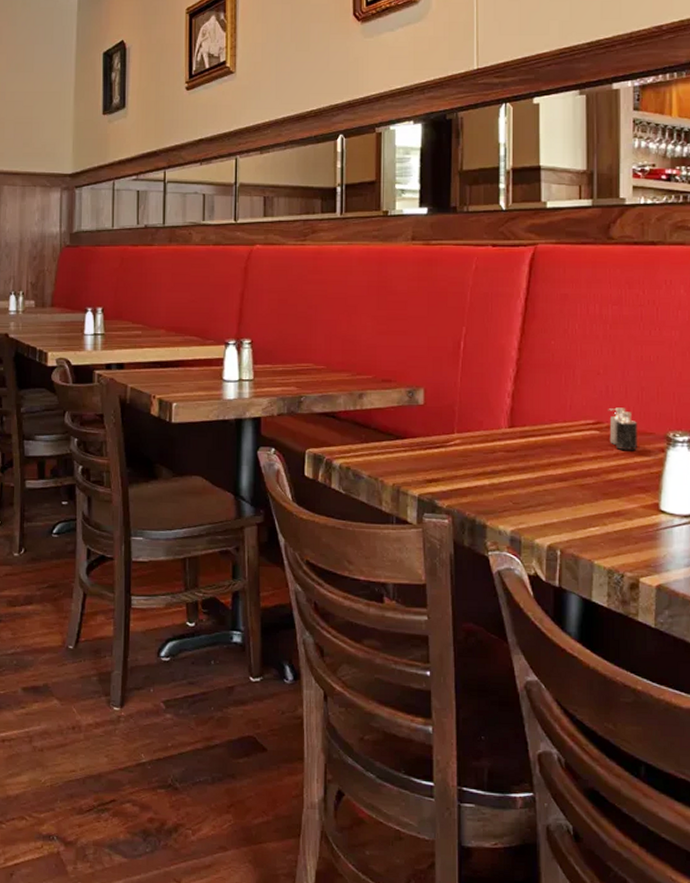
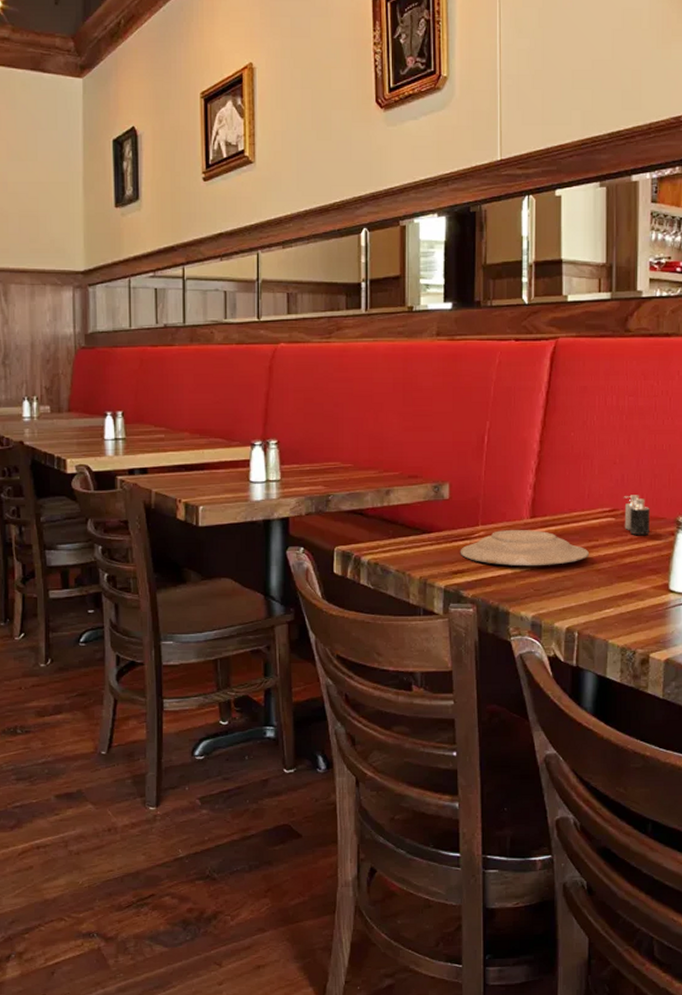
plate: none [434,438,571,479] -> present [460,529,589,567]

